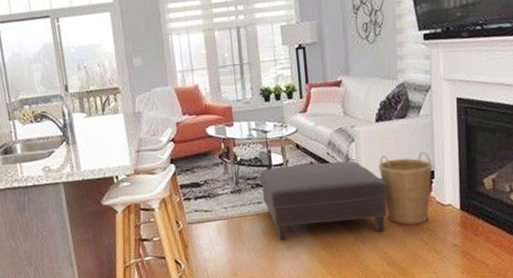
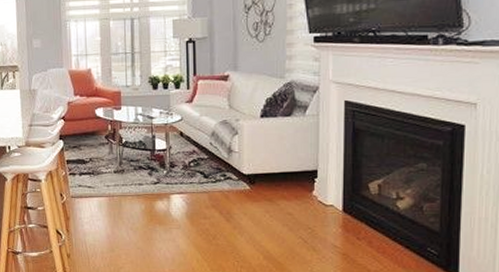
ottoman: present [260,160,387,241] -> none [143,151,268,225]
basket: present [379,152,433,225] -> none [261,151,316,222]

